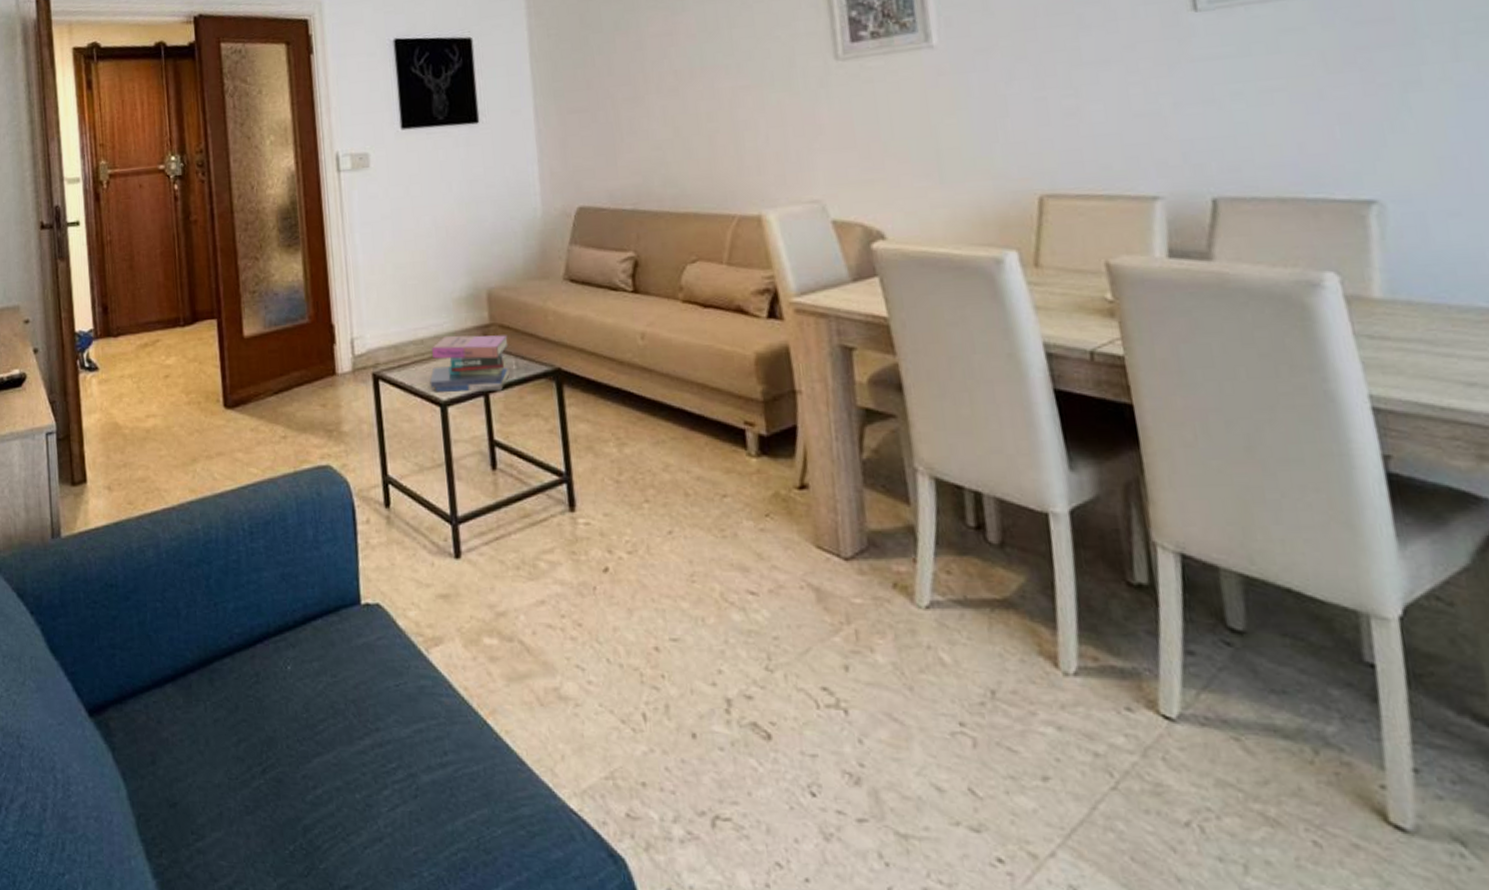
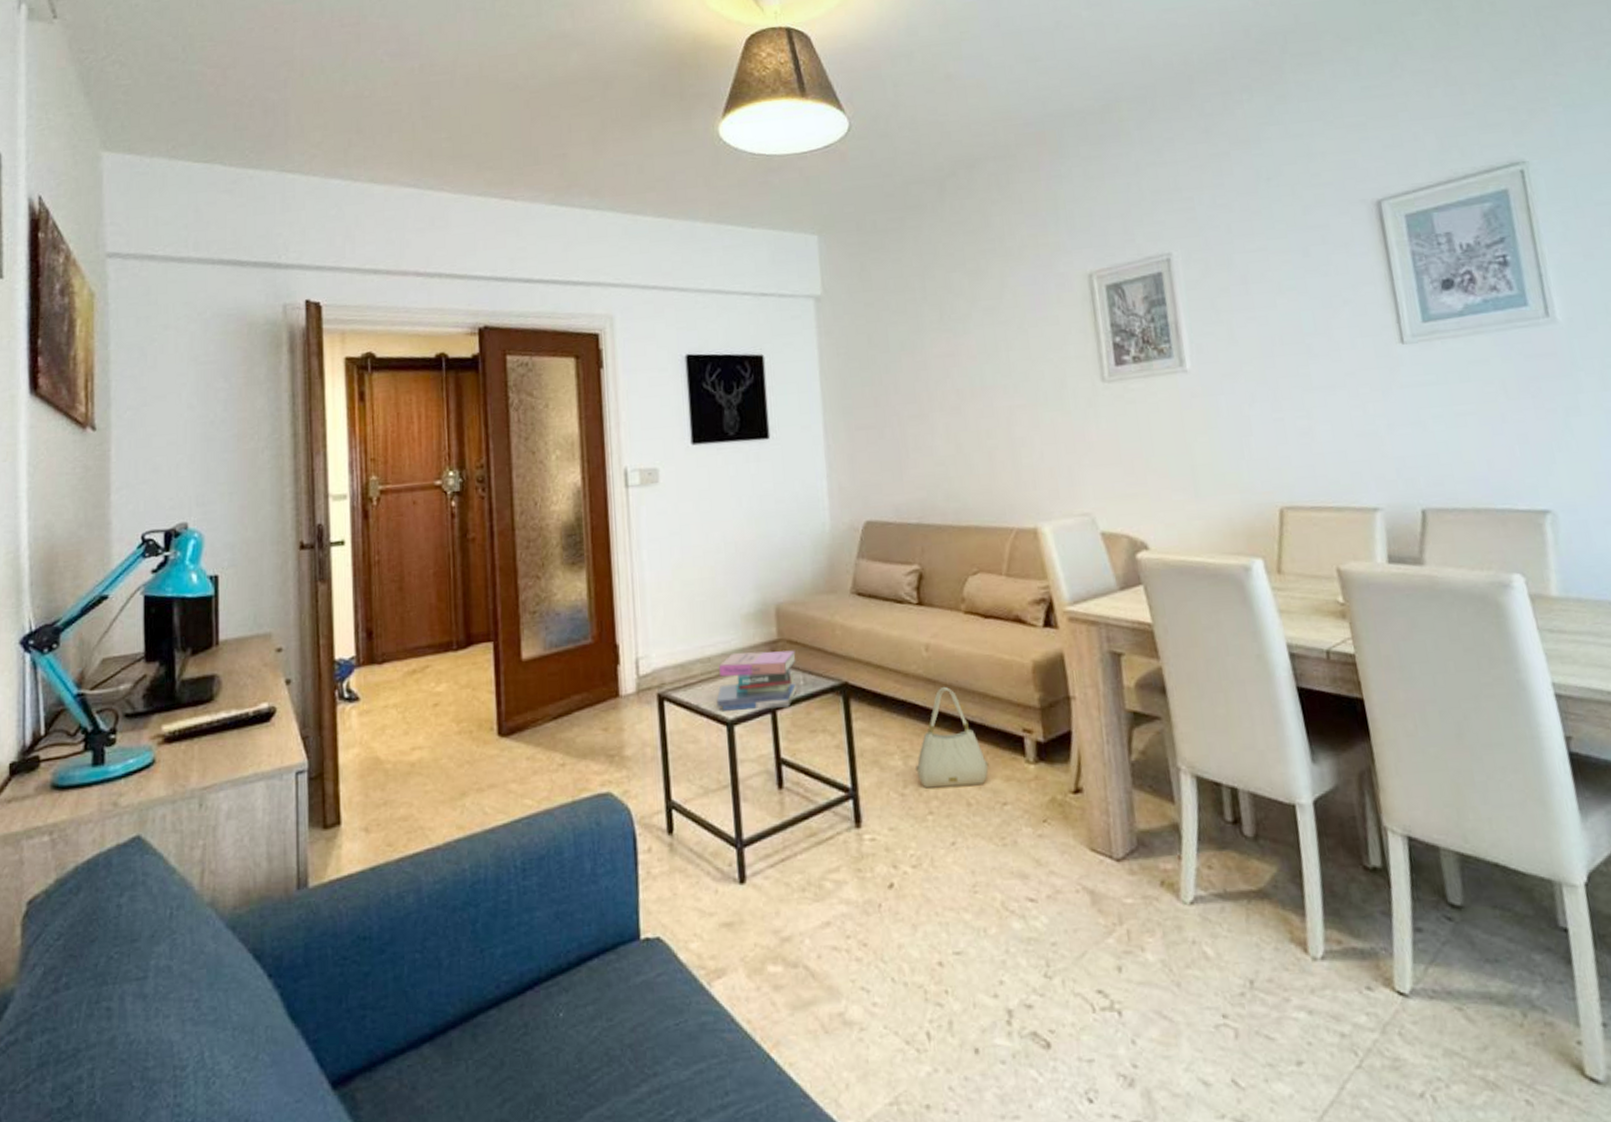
handbag: none [630,375,708,477] -> present [915,686,989,789]

